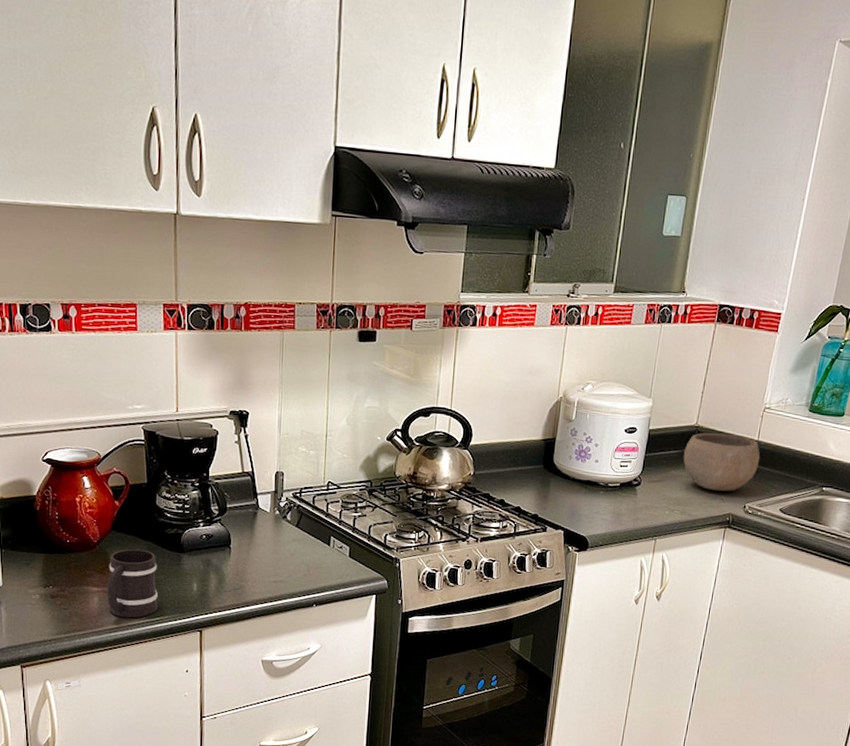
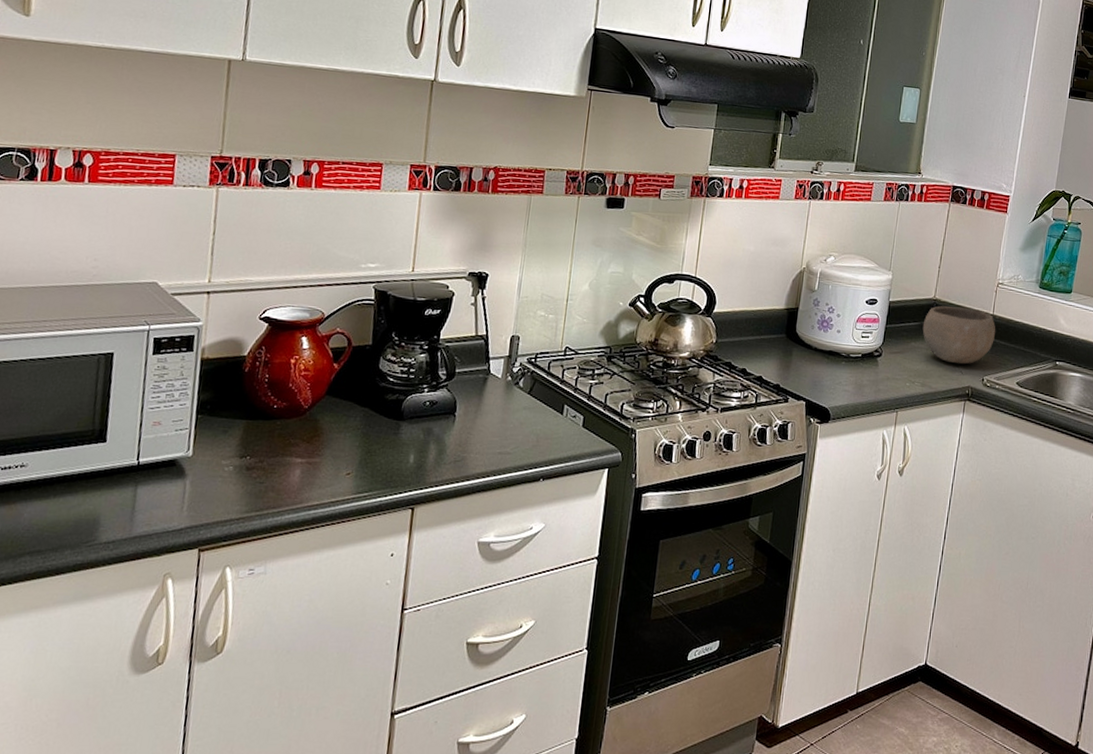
mug: present [107,549,159,618] -> none [310,415,372,494]

